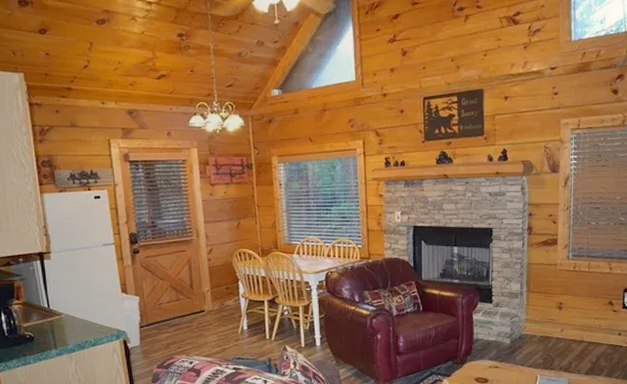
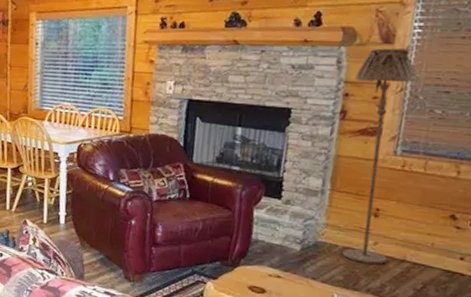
floor lamp: none [535,176,577,347] -> present [342,48,417,265]

